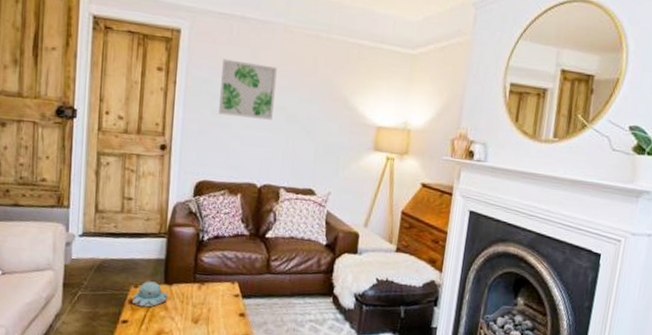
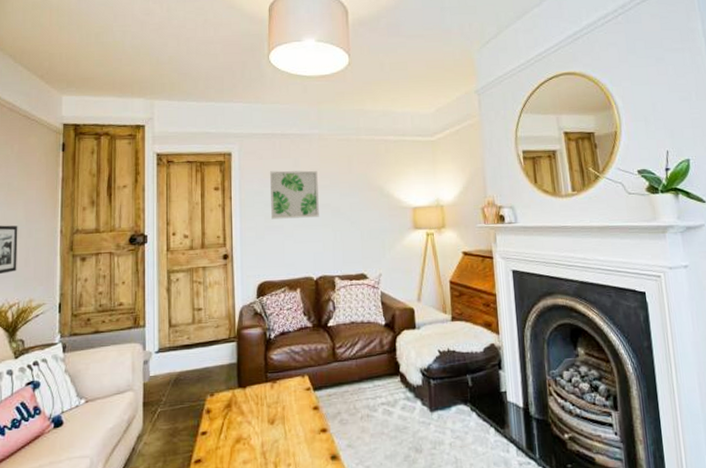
candle: present [132,281,168,307] -> none [210,387,243,415]

